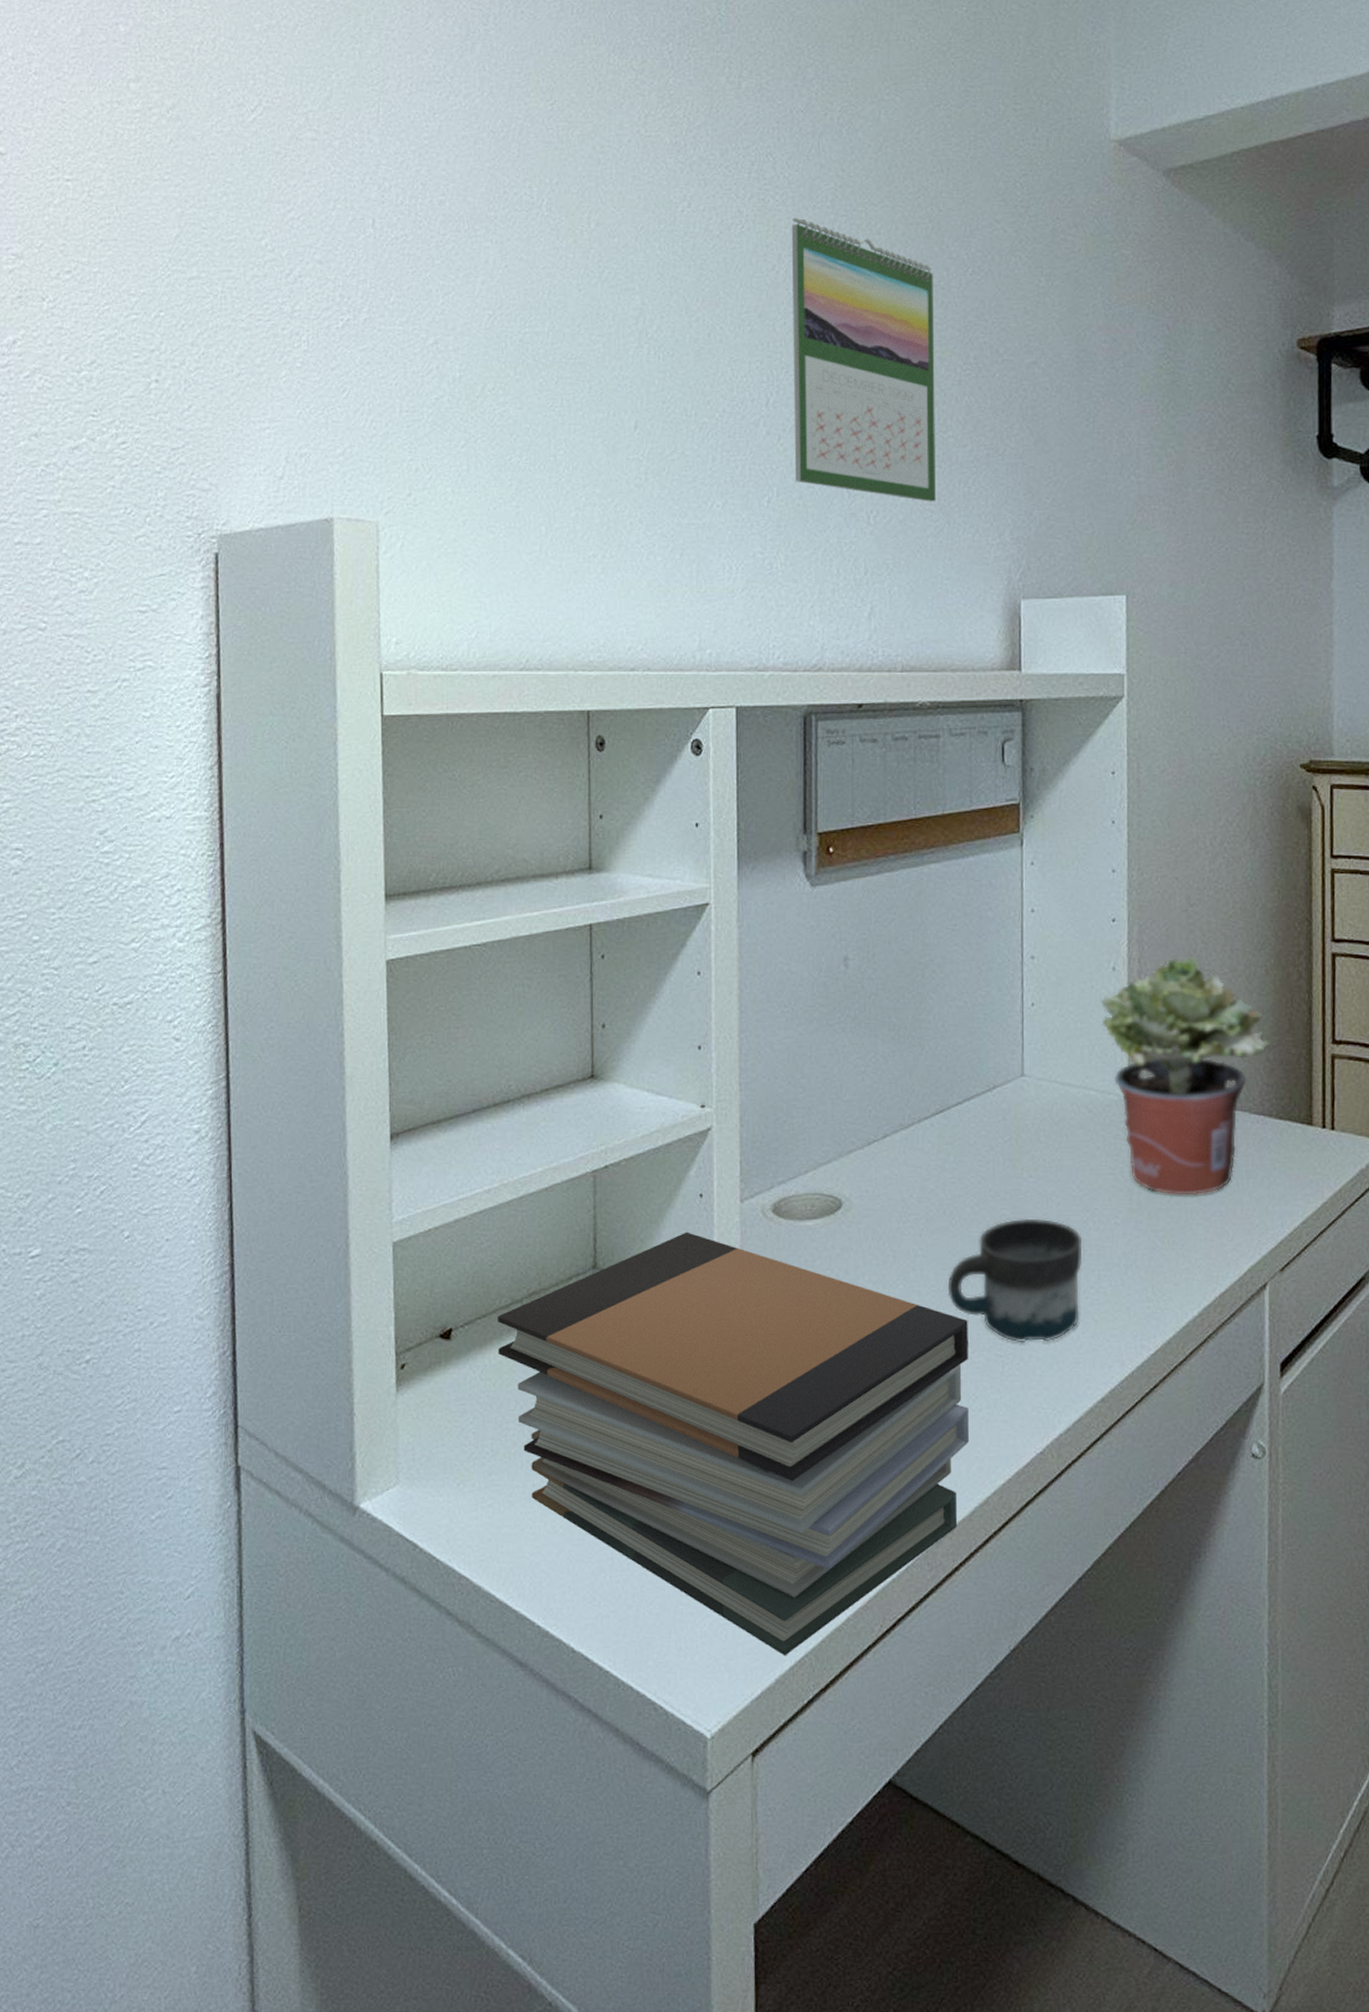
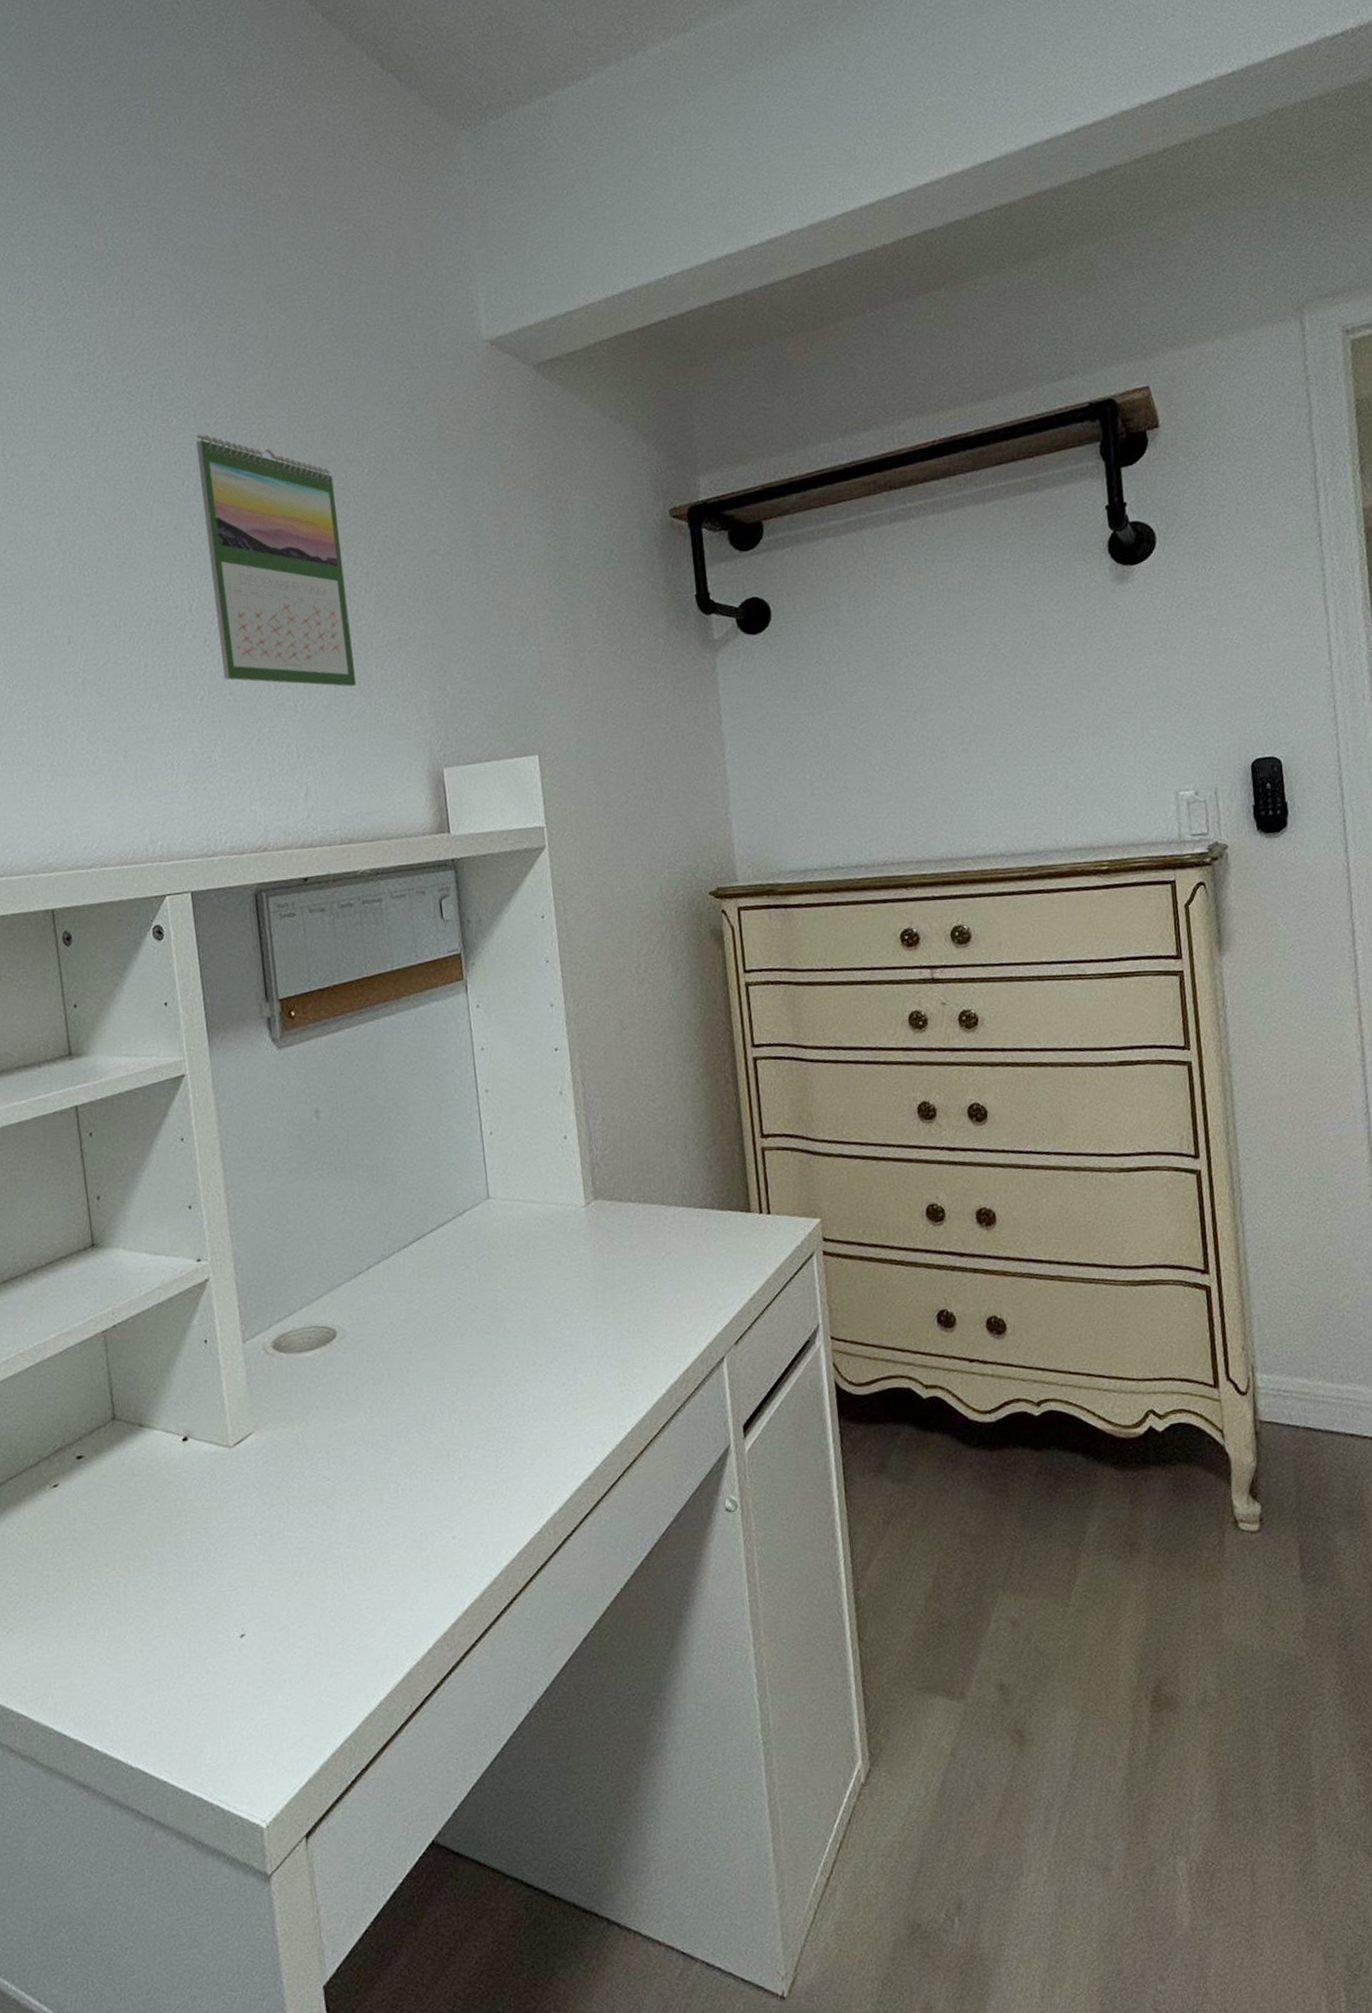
book stack: present [498,1232,969,1656] -> none [28,1376,473,1745]
mug: present [947,1218,1083,1343] -> none [439,1324,561,1438]
potted plant: present [1100,957,1271,1196] -> none [551,1075,707,1289]

